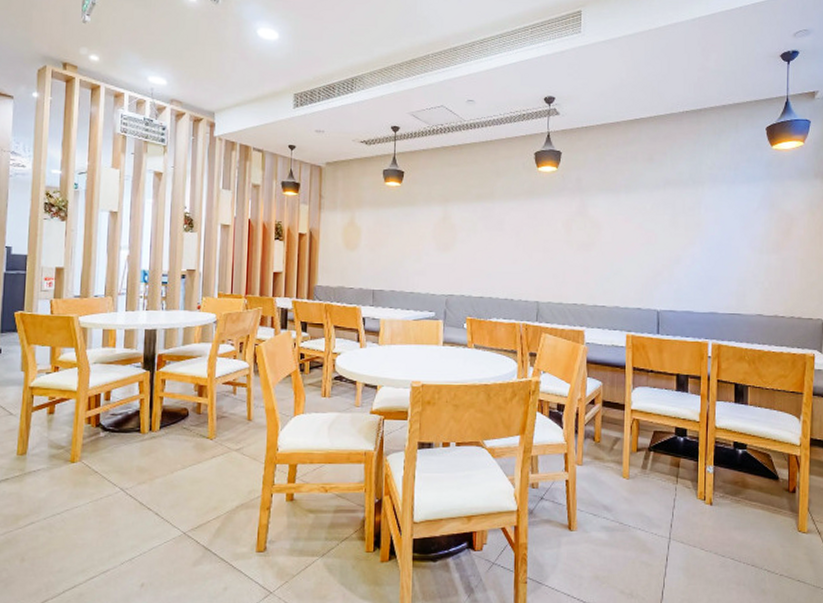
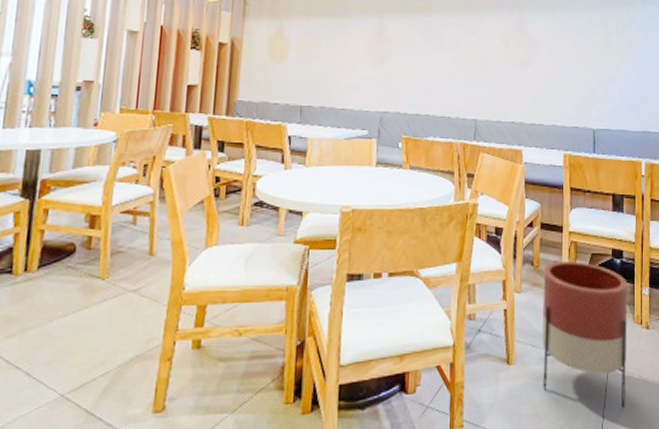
planter: none [602,438,691,577] -> present [541,262,628,408]

